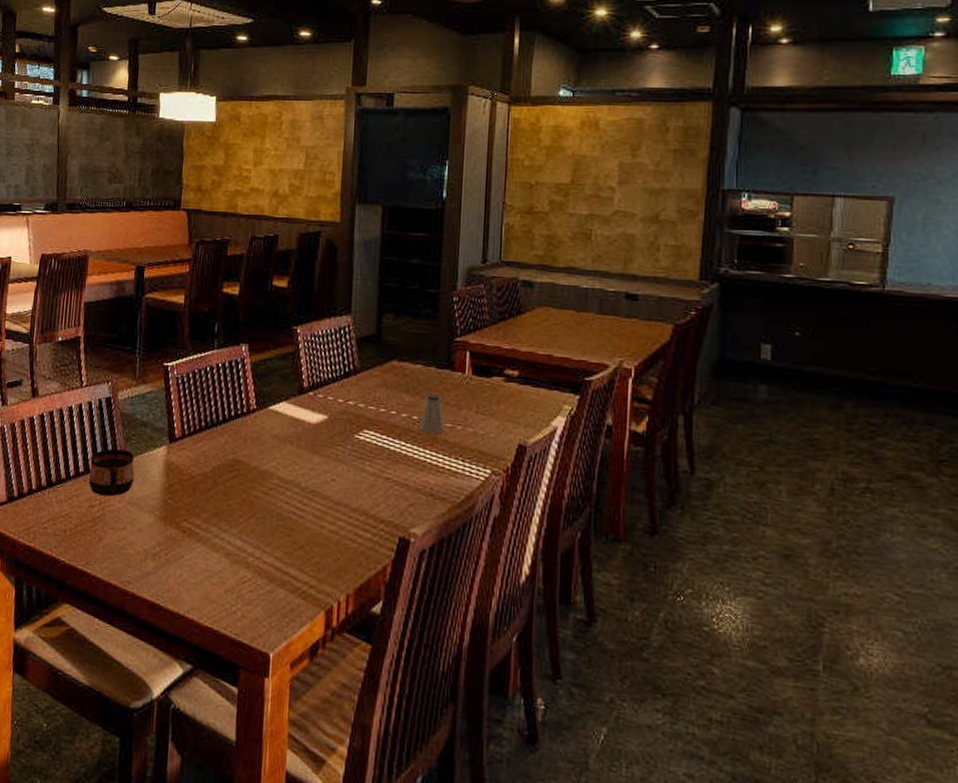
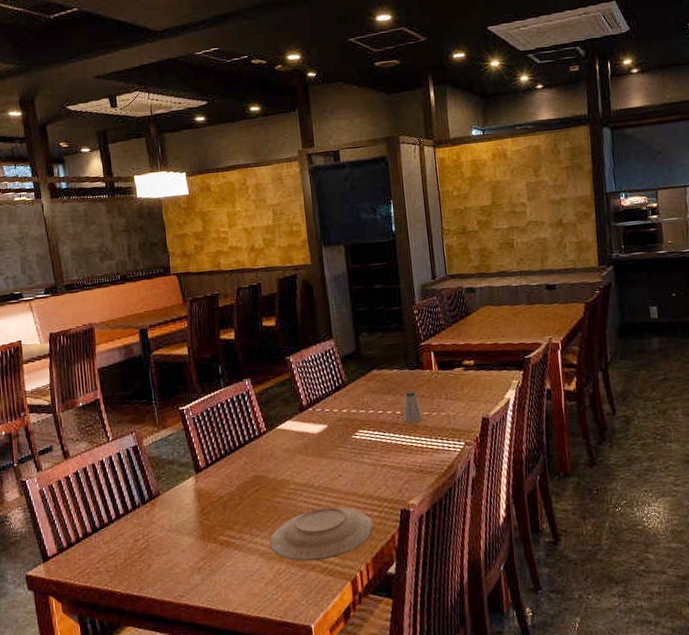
cup: present [88,448,135,497] -> none [128,487,171,530]
plate: none [238,513,364,578] -> present [270,507,374,561]

